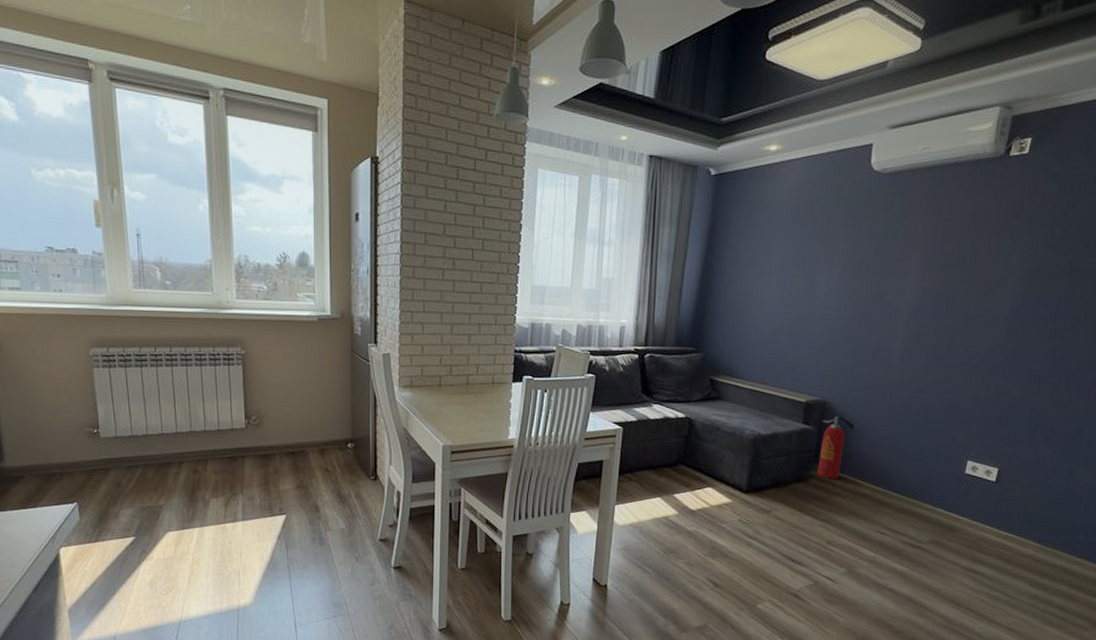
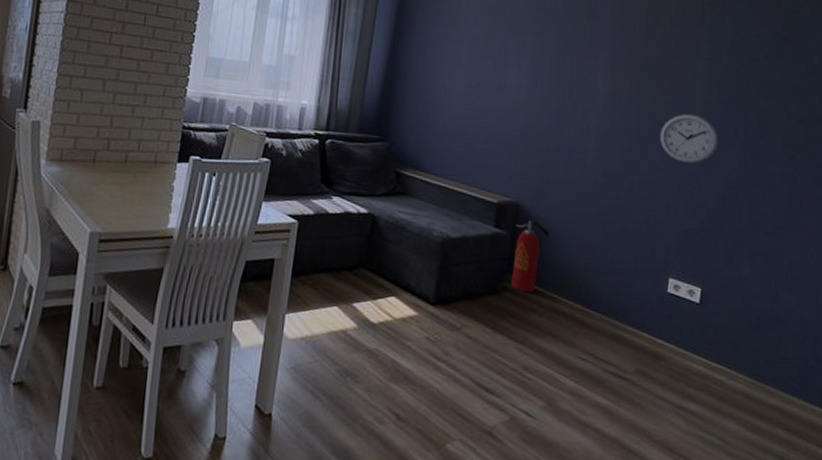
wall clock: none [967,307,1028,355] -> present [659,113,719,164]

